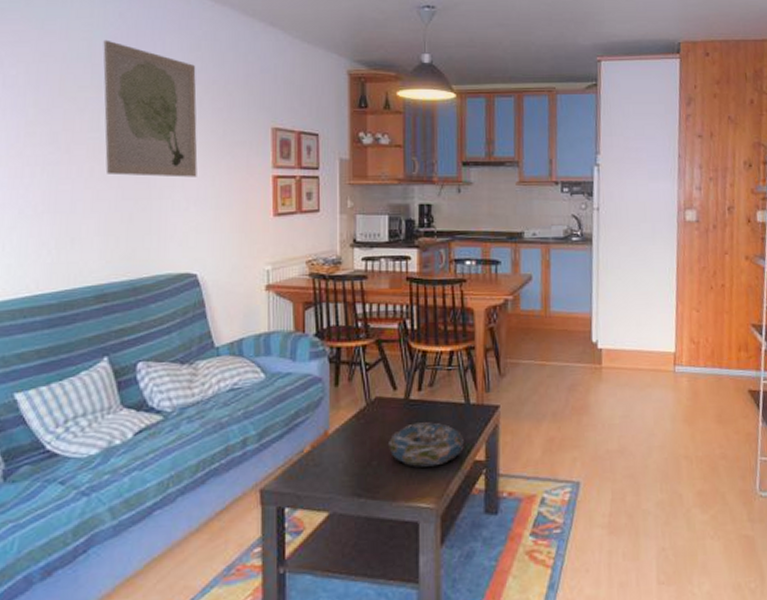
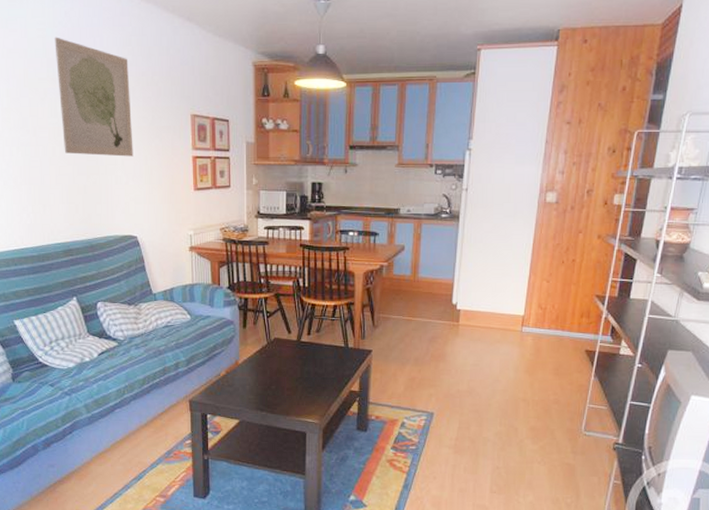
decorative bowl: present [389,422,464,467] -> none [284,359,342,393]

